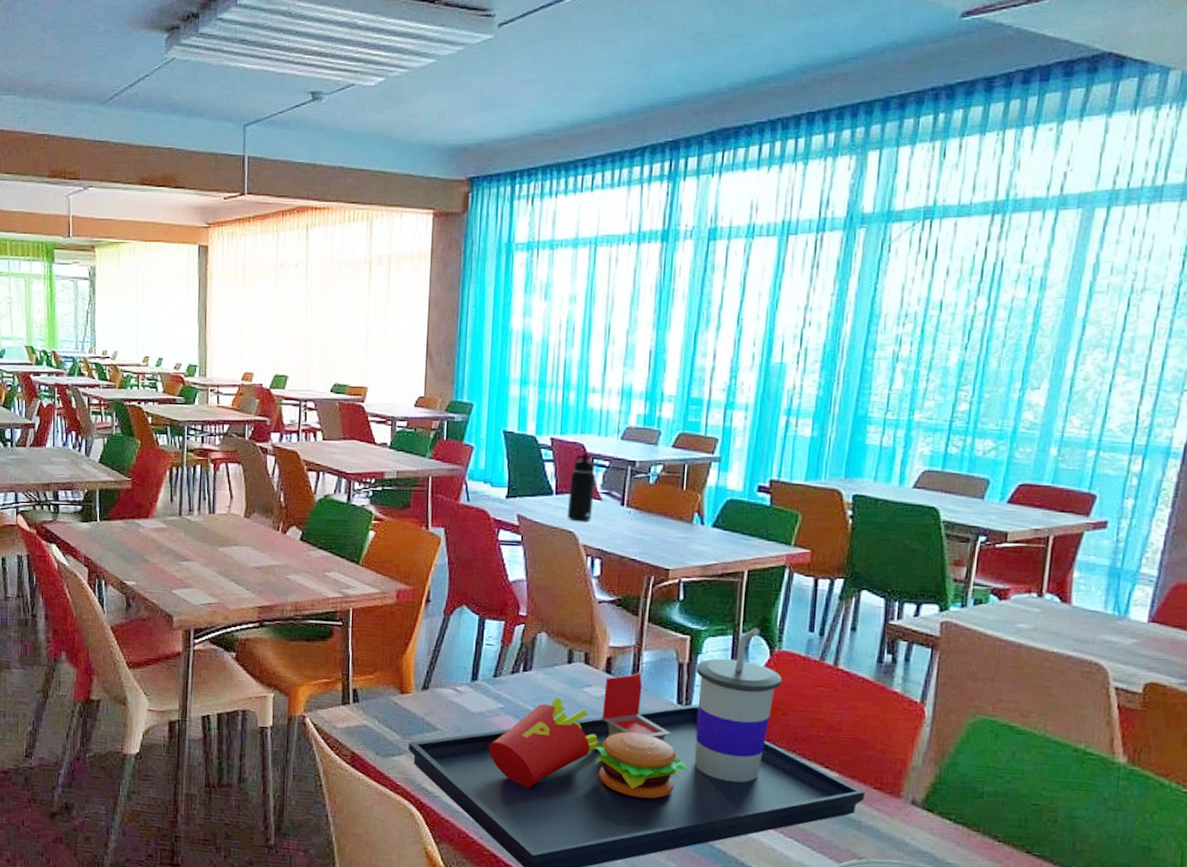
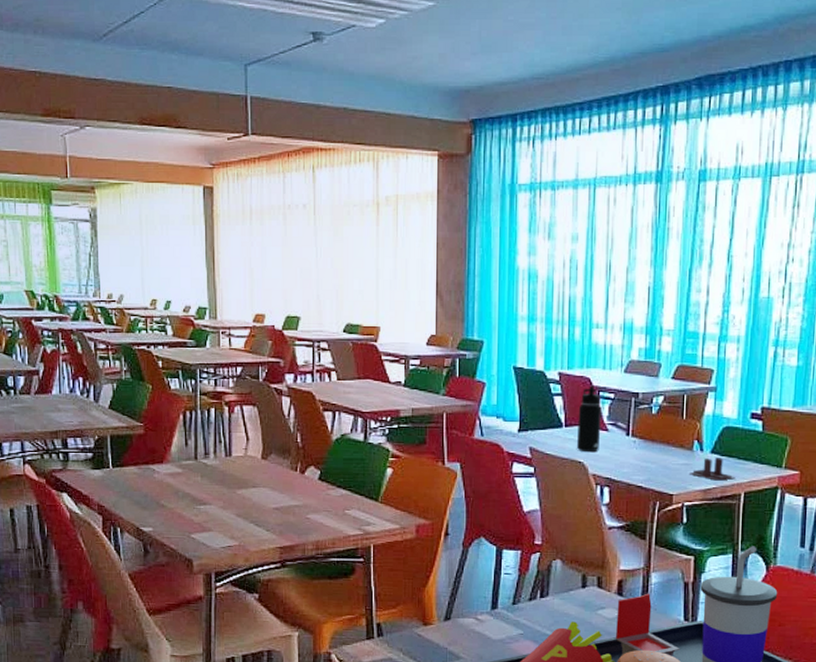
napkin holder: none [688,532,739,557] -> present [690,457,735,481]

